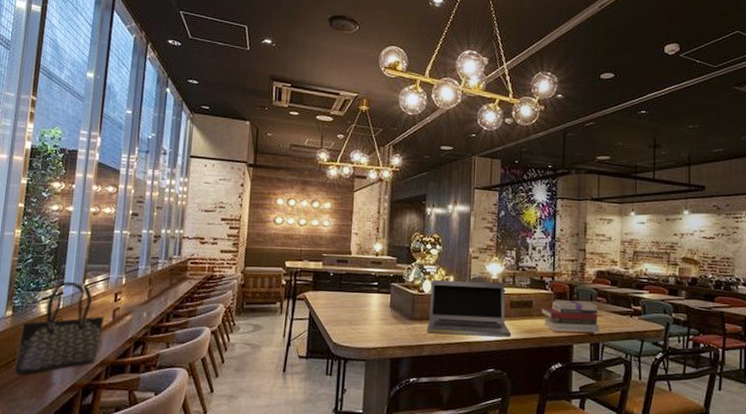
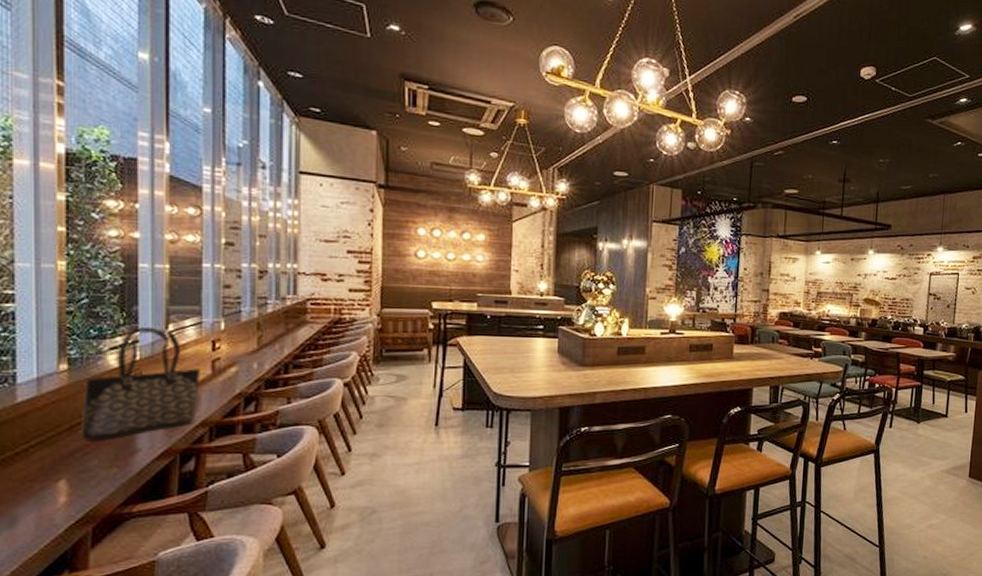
laptop: present [426,279,512,336] -> none [599,322,690,381]
books: present [541,300,600,335] -> none [721,343,780,378]

